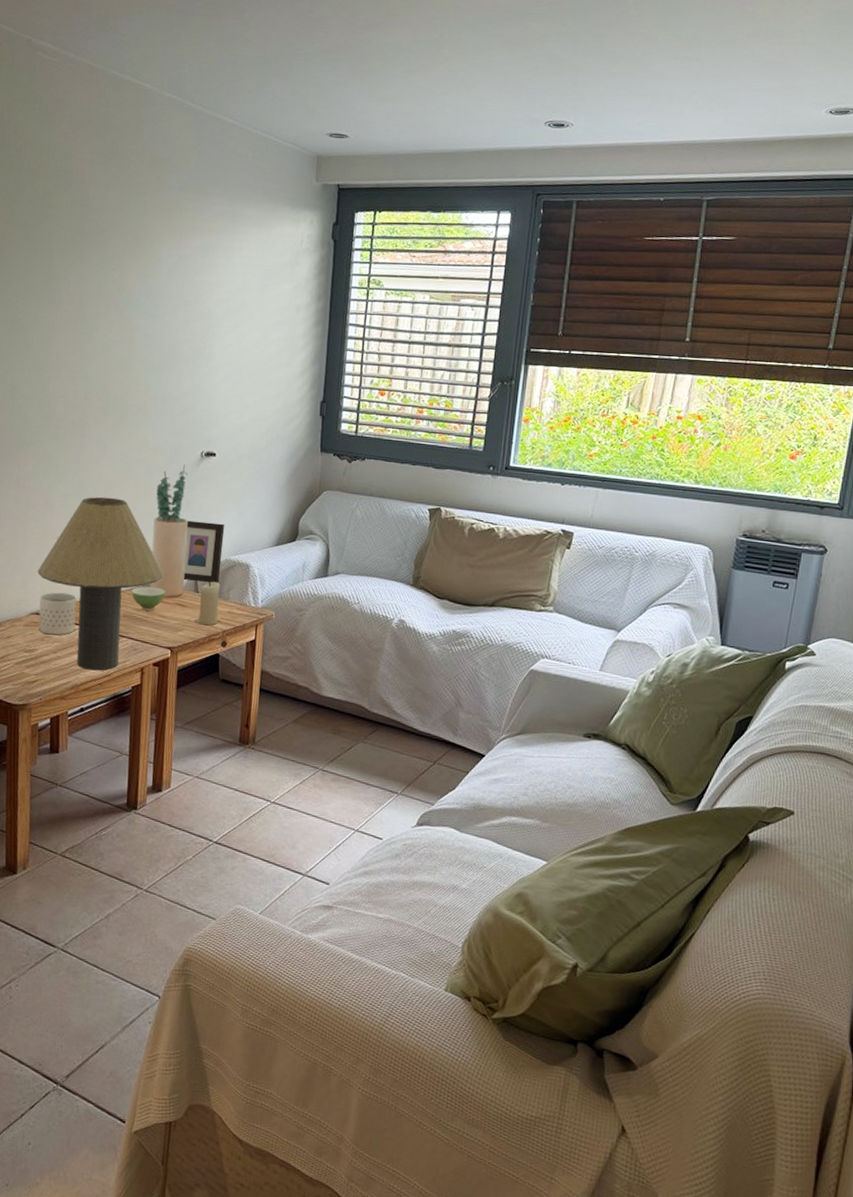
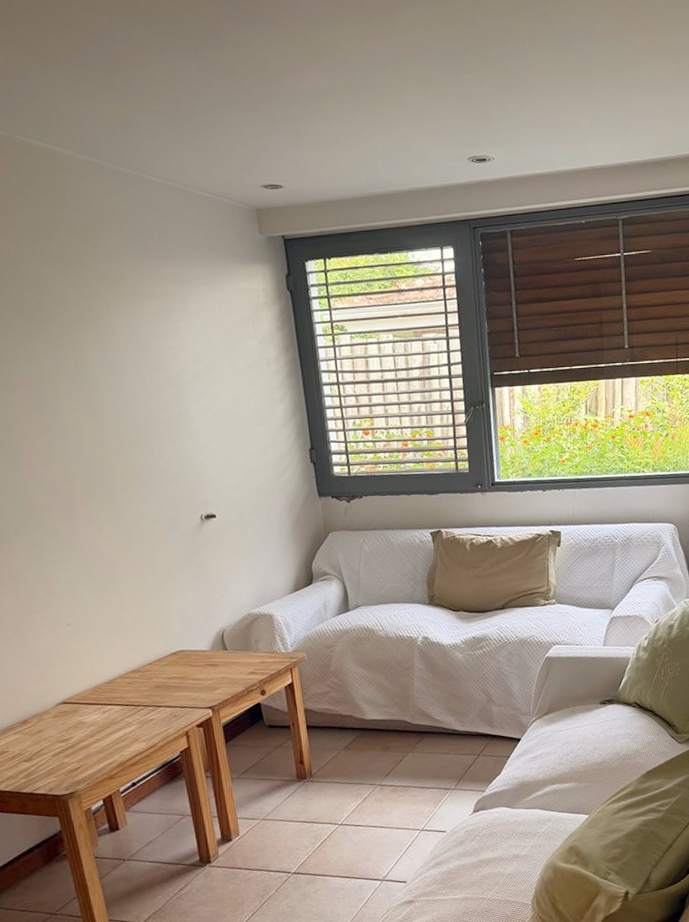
table lamp: present [37,496,164,671] -> none [54,575,189,746]
mug: present [38,592,77,636] -> none [63,676,109,721]
bowl: present [130,586,167,611] -> none [158,652,196,678]
vase: present [150,464,188,598] -> none [162,531,213,661]
picture frame: present [183,520,225,583] -> none [200,580,246,641]
candle: present [195,581,221,626] -> none [227,636,253,680]

